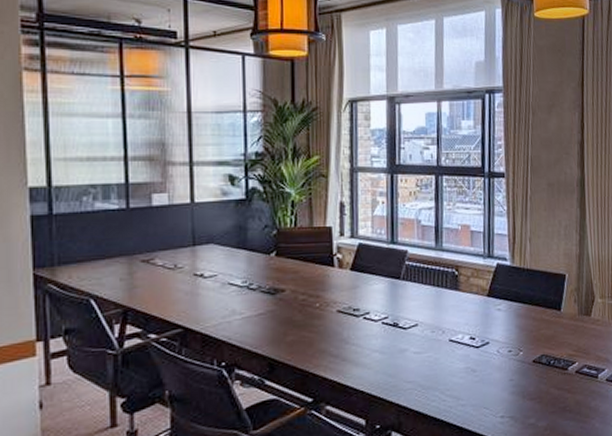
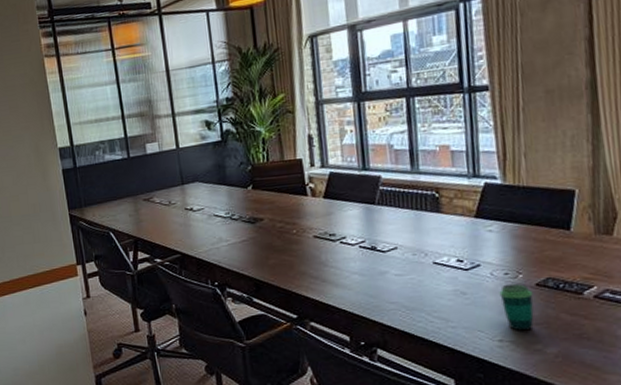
cup: none [503,360,530,407] -> present [499,283,534,331]

